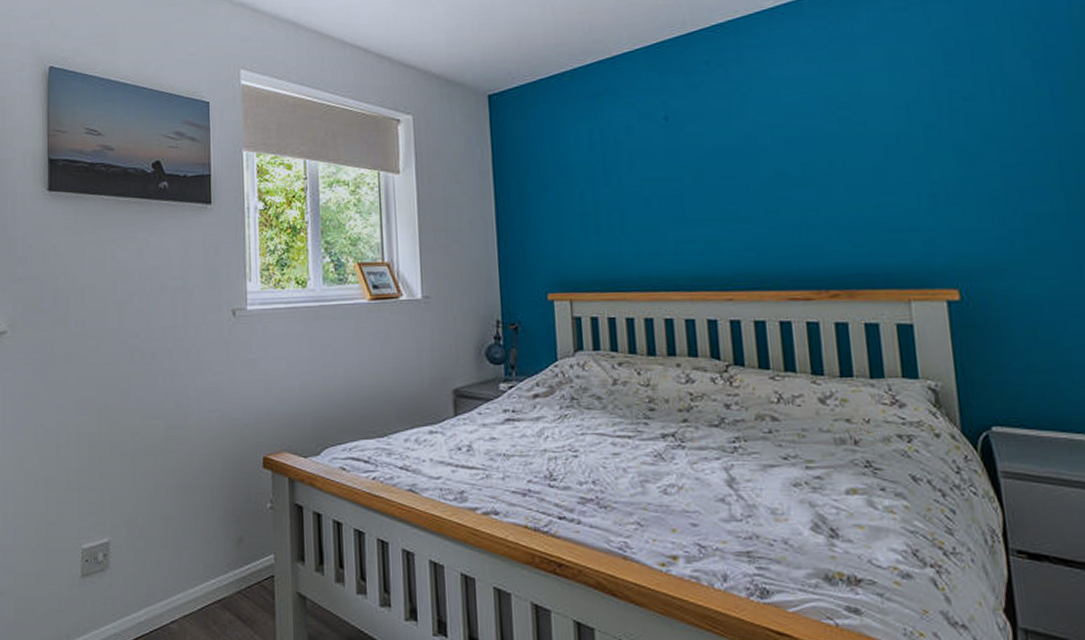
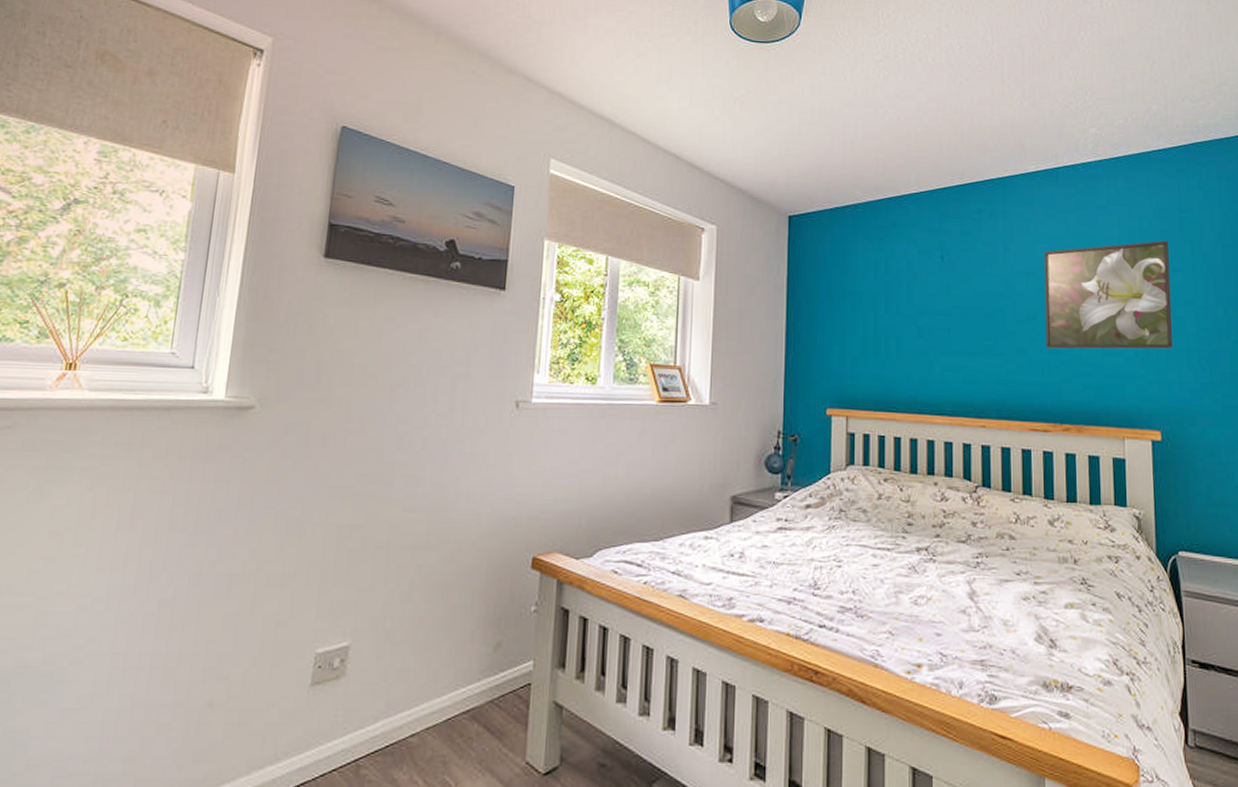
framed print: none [791,65,969,207] -> present [1043,240,1173,349]

